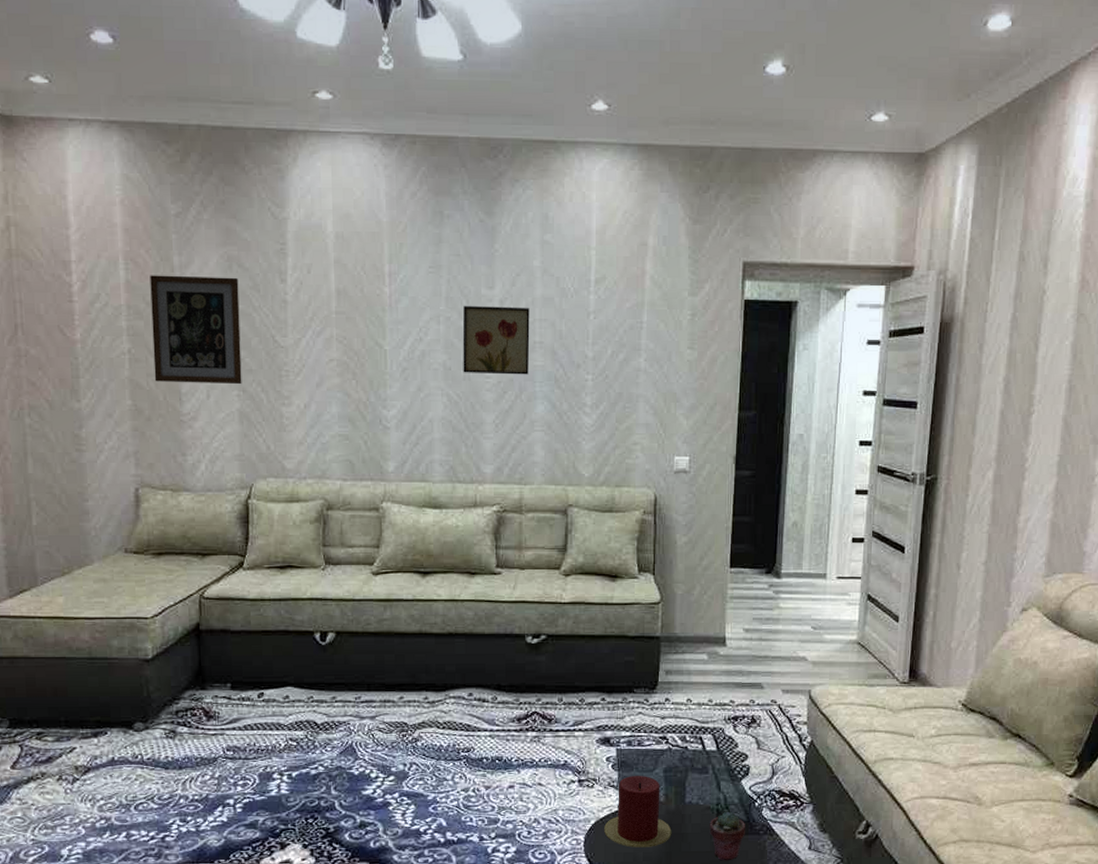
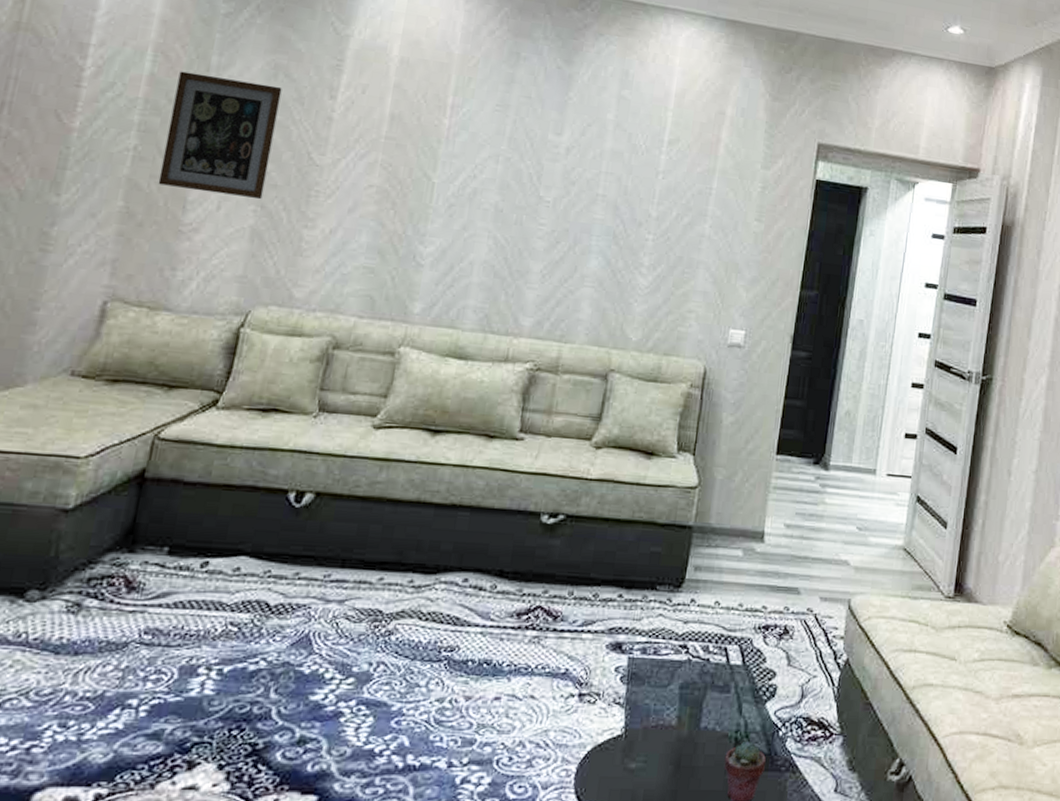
wall art: present [462,305,530,375] -> none [515,148,597,227]
candle: present [604,776,672,848] -> none [601,692,681,783]

